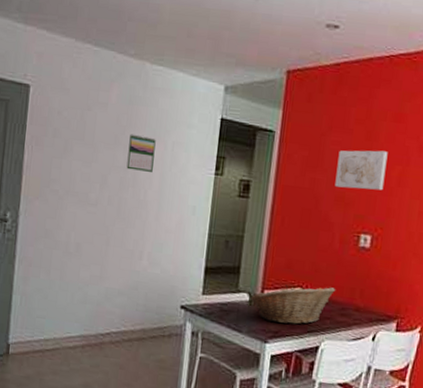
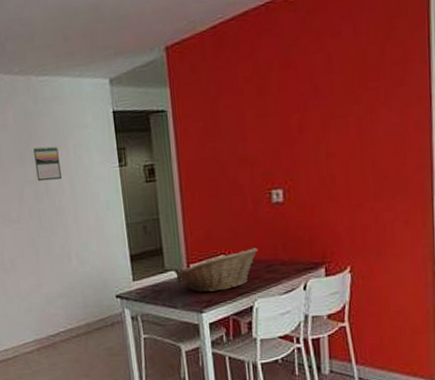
wall art: present [334,150,388,191] -> none [233,102,286,150]

